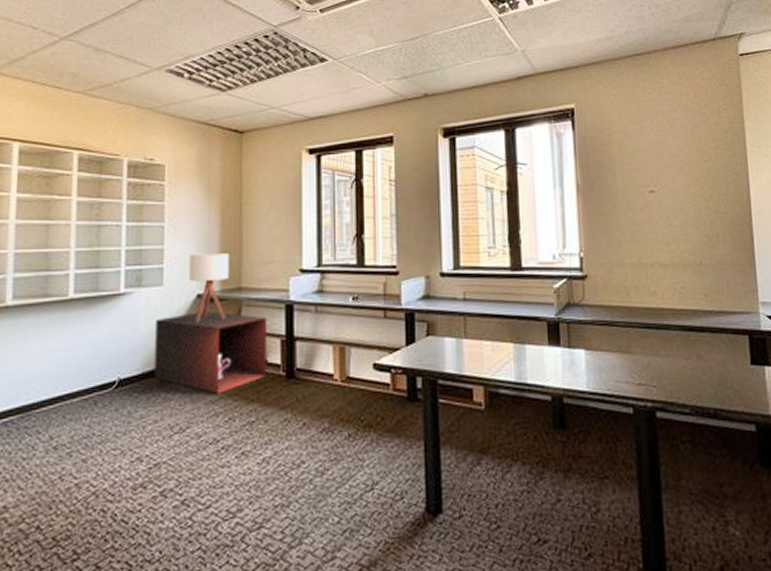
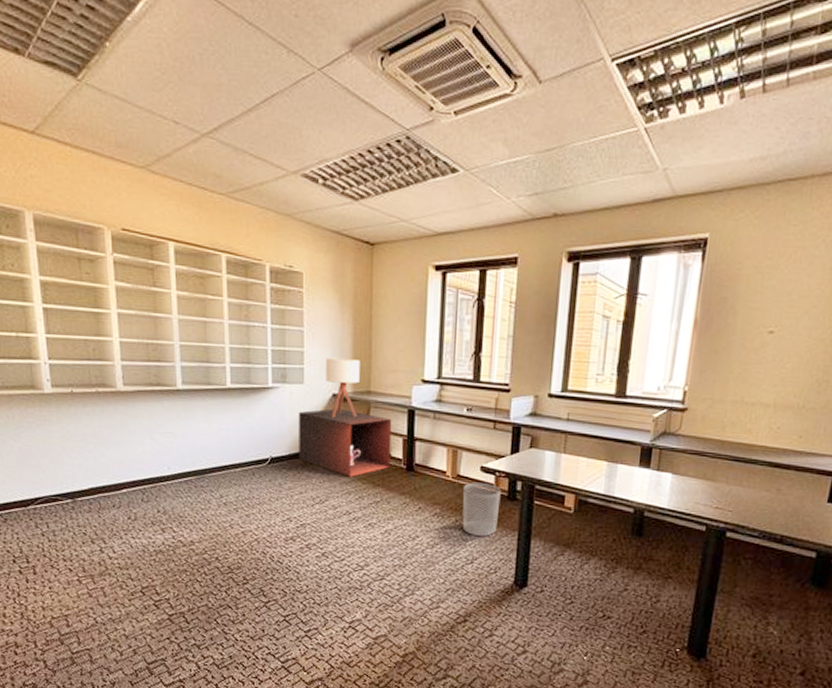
waste bin: none [356,384,400,452] -> present [462,482,501,536]

